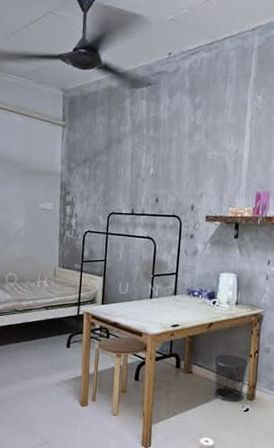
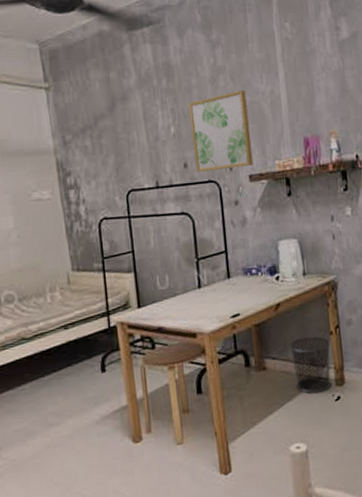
wall art: none [164,146,215,209] -> present [188,89,254,172]

